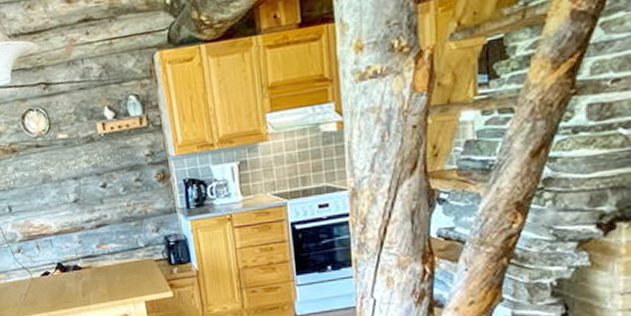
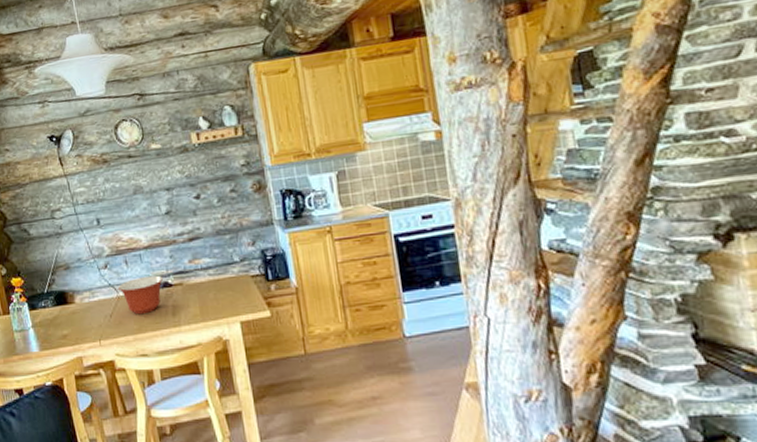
mixing bowl: none [32,259,73,295] -> present [118,275,163,315]

